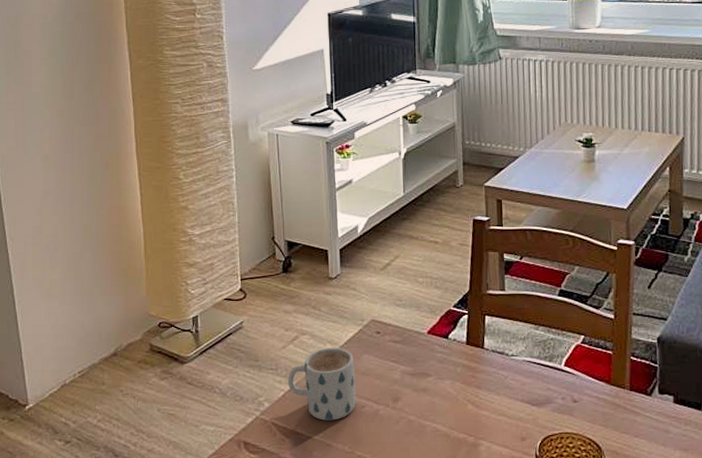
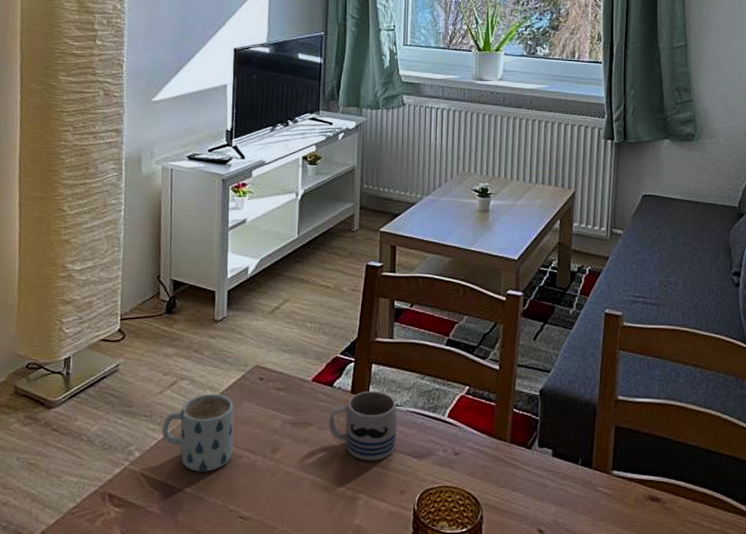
mug: none [446,341,515,409] -> present [328,390,398,461]

